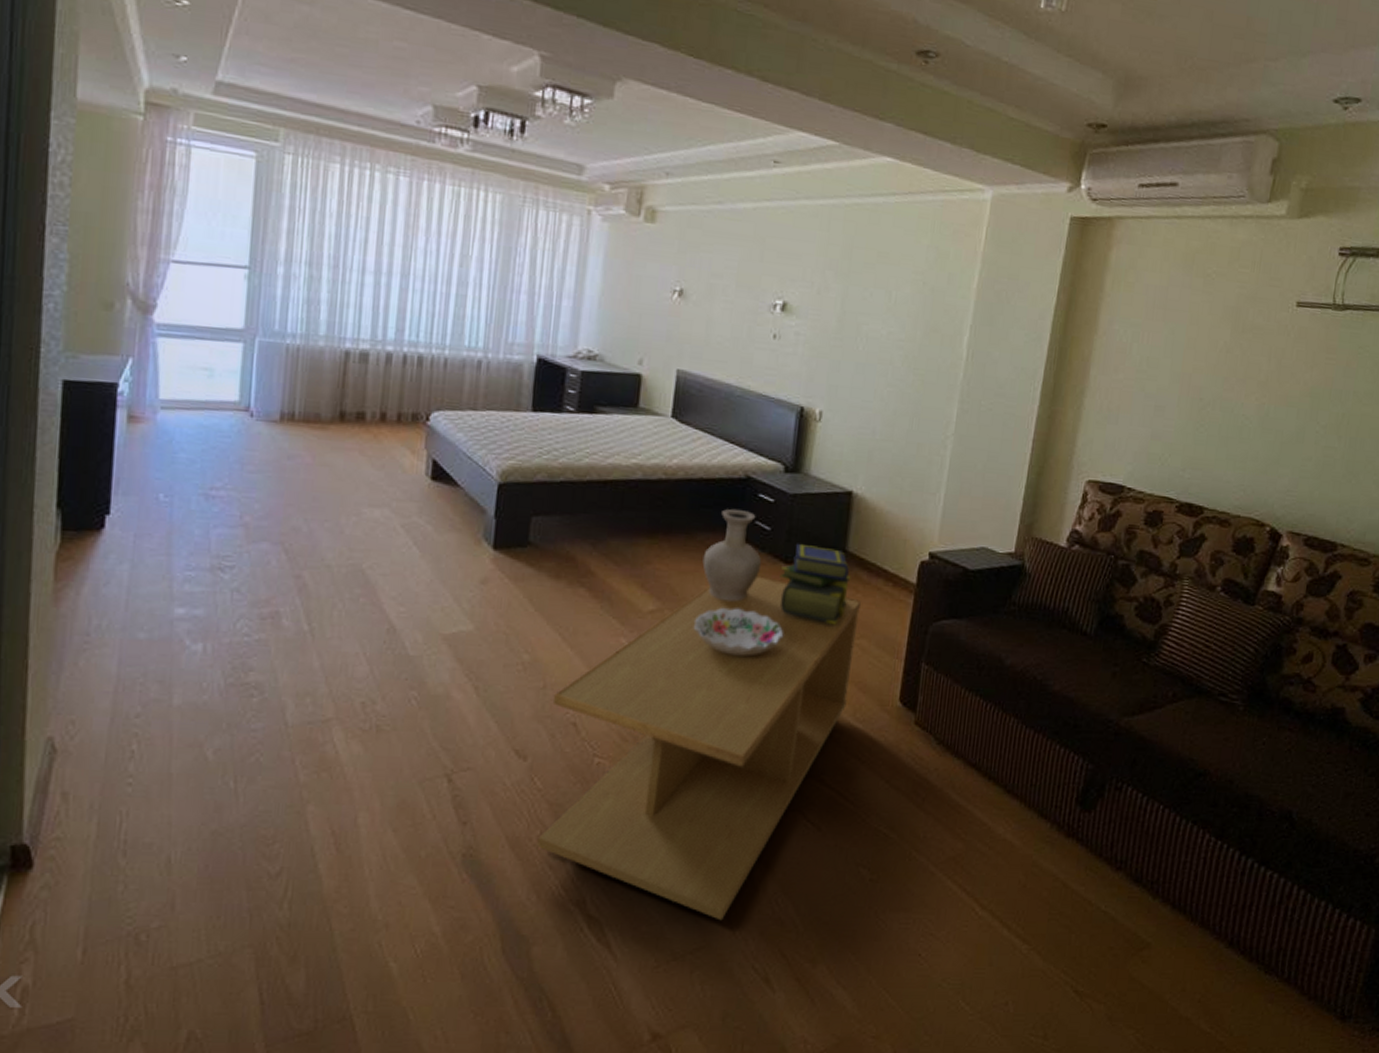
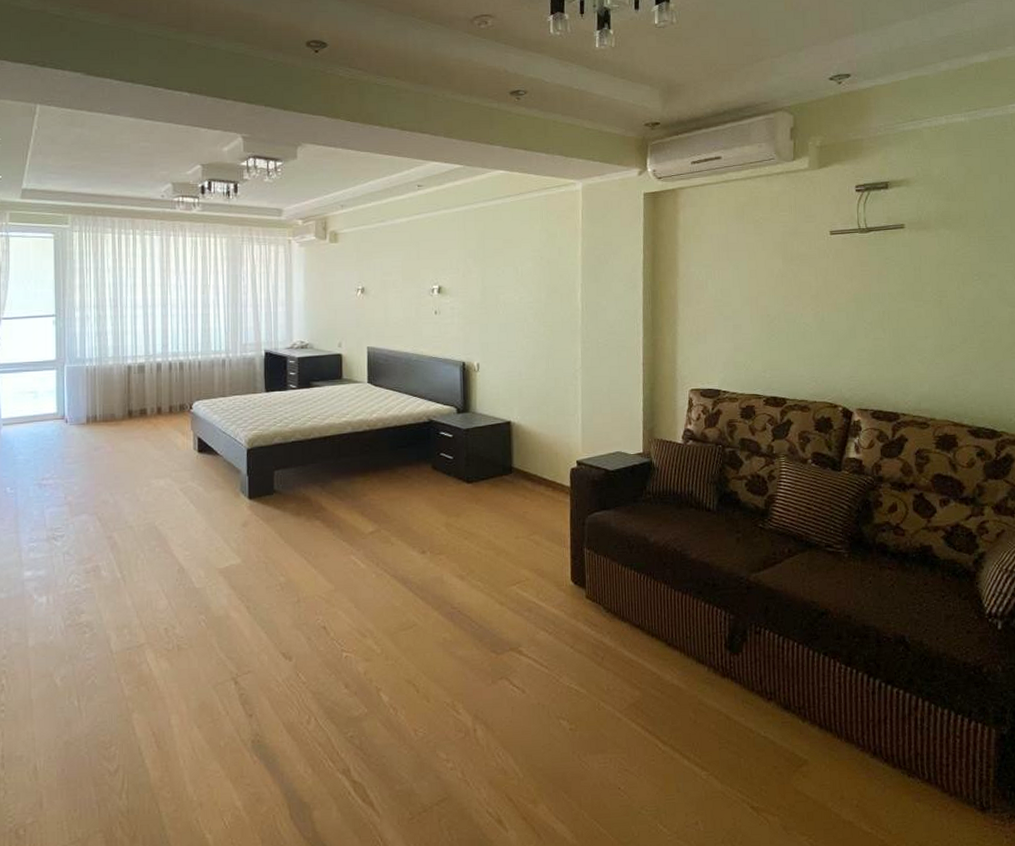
coffee table: present [537,575,861,921] -> none [305,495,530,775]
decorative bowl: present [694,608,784,656] -> none [405,522,474,560]
vase: present [702,508,762,602] -> none [405,445,450,518]
stack of books: present [779,543,851,625] -> none [464,466,519,527]

